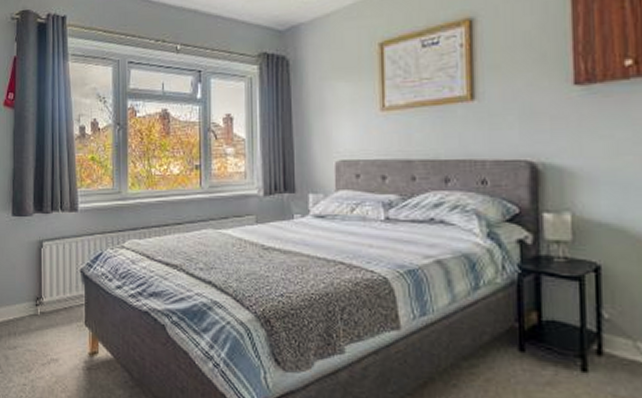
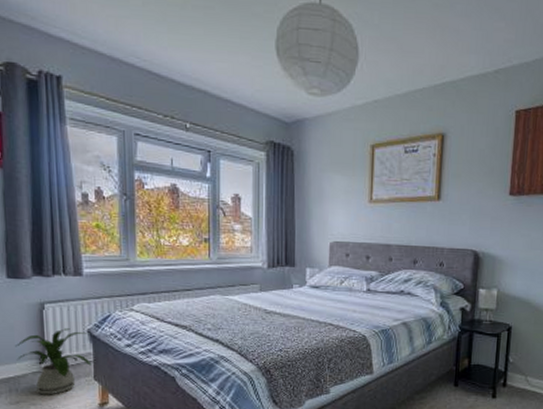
house plant: none [16,267,83,341] -> present [15,328,92,395]

